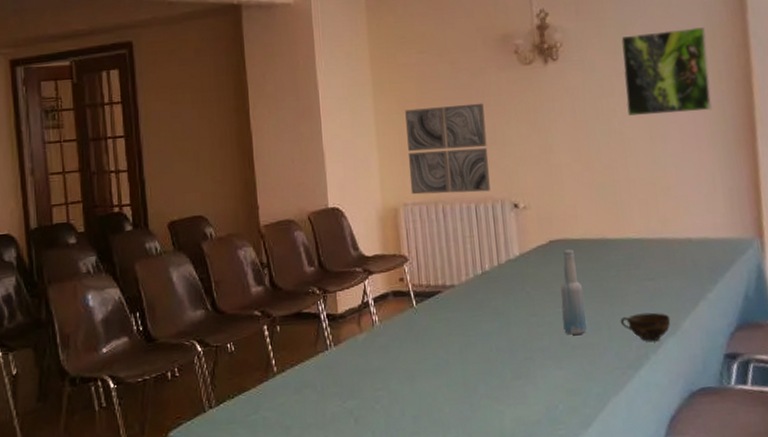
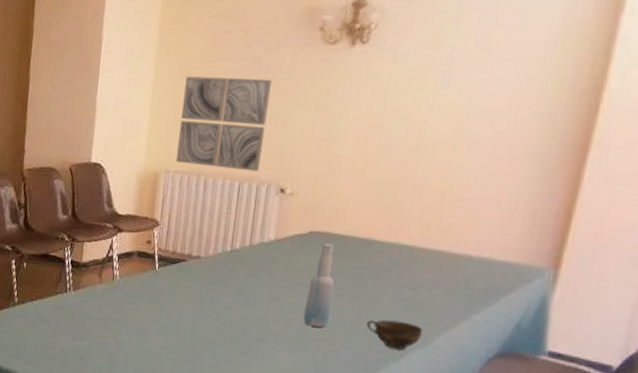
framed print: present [621,27,713,117] -> none [435,23,559,122]

